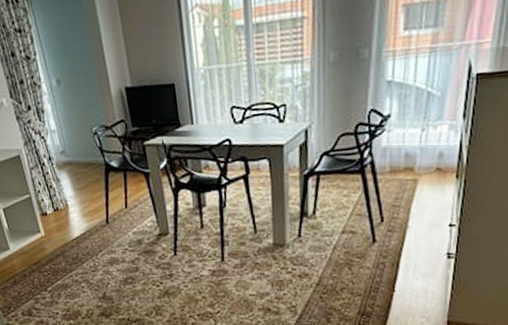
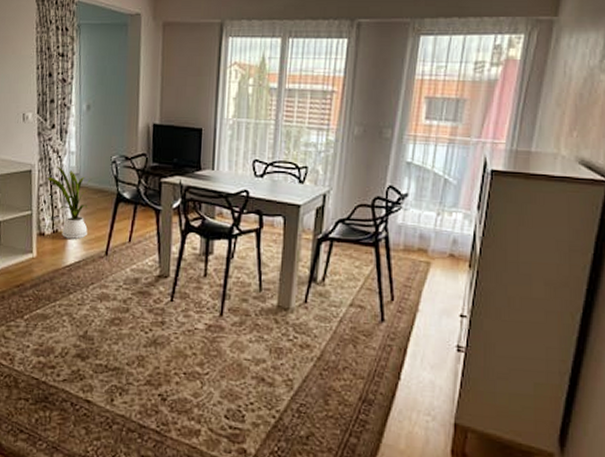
house plant: none [35,147,86,214] -> present [46,166,91,239]

